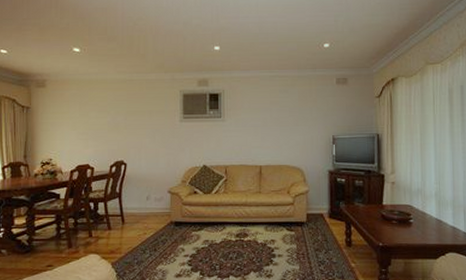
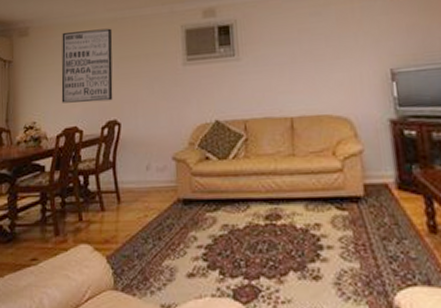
wall art: none [75,87,122,146] -> present [61,28,113,103]

